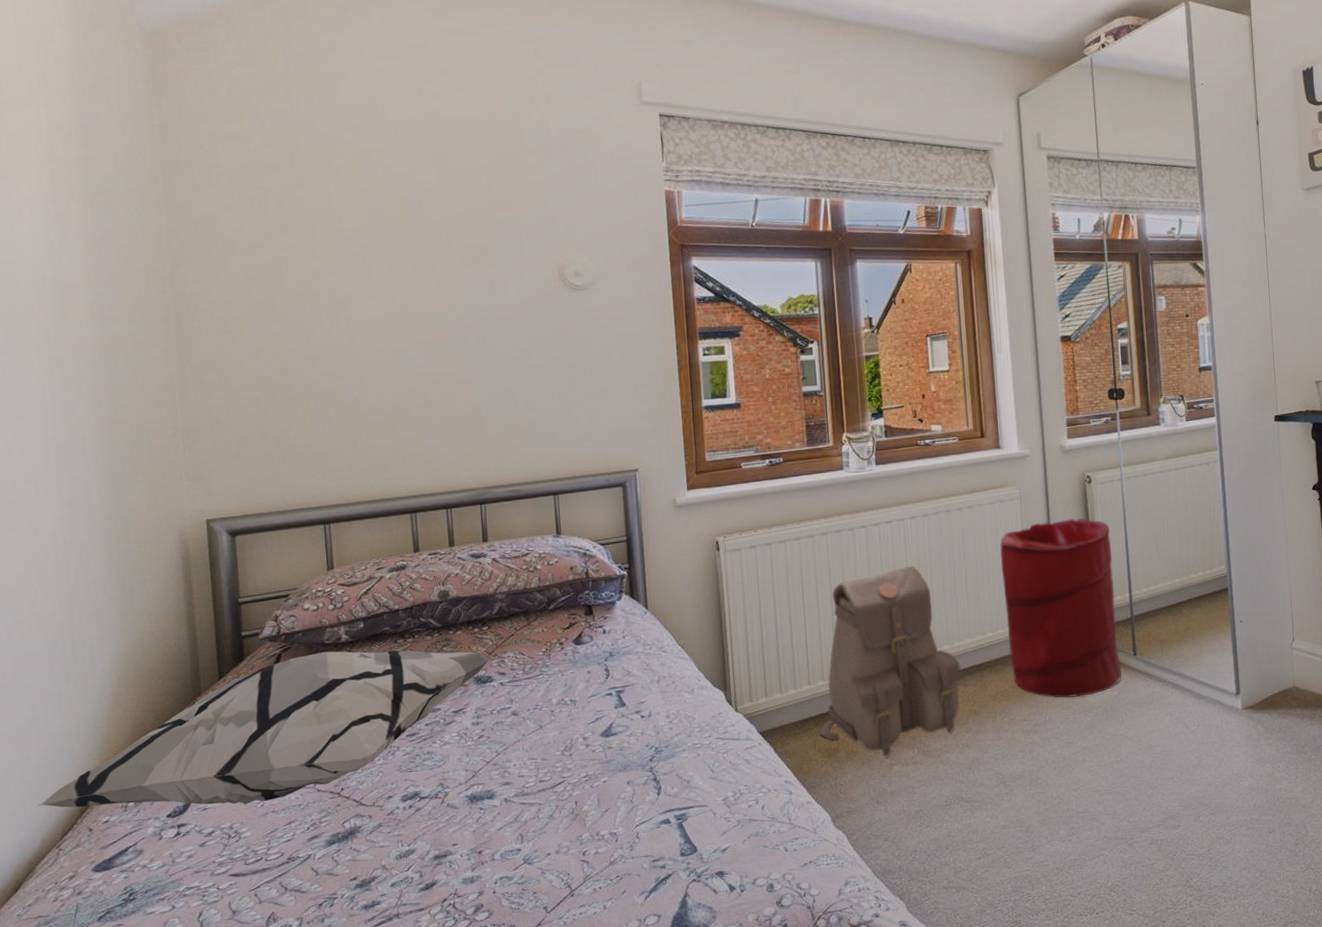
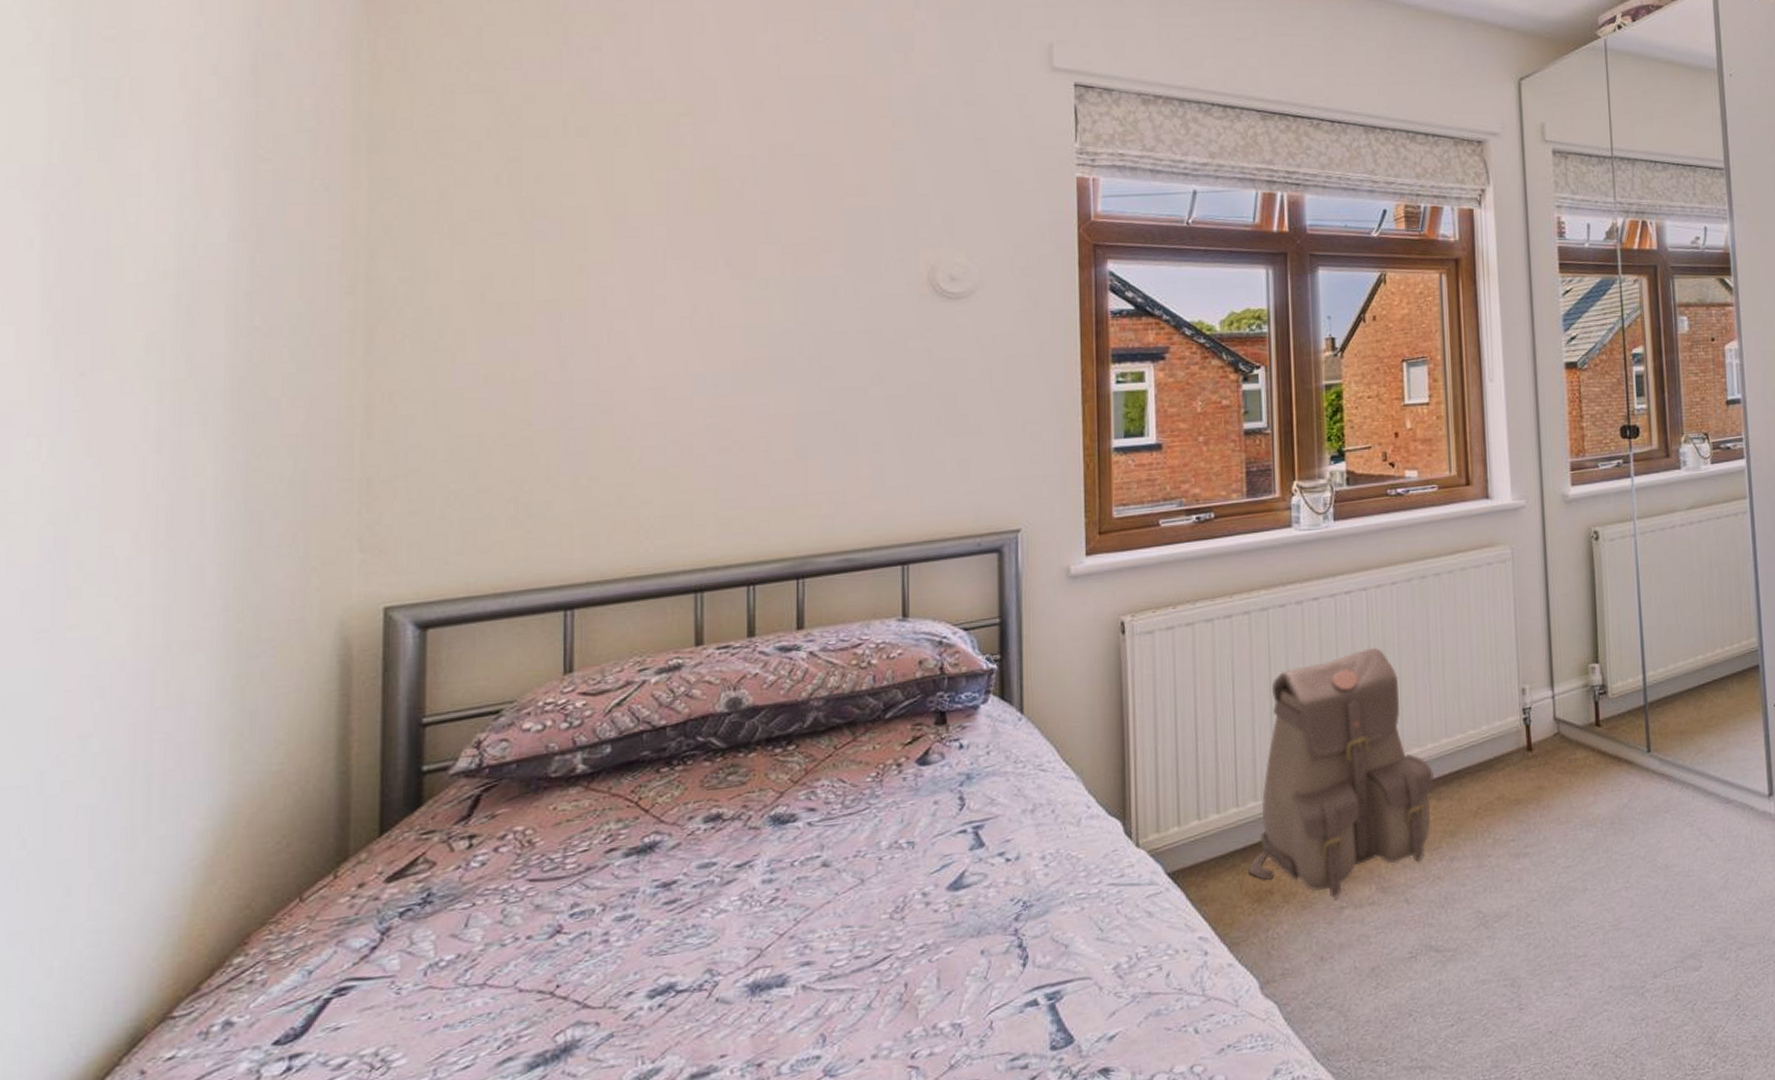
decorative pillow: present [37,650,493,808] -> none [57,781,800,1042]
laundry hamper: present [1000,518,1122,698] -> none [1486,583,1633,810]

